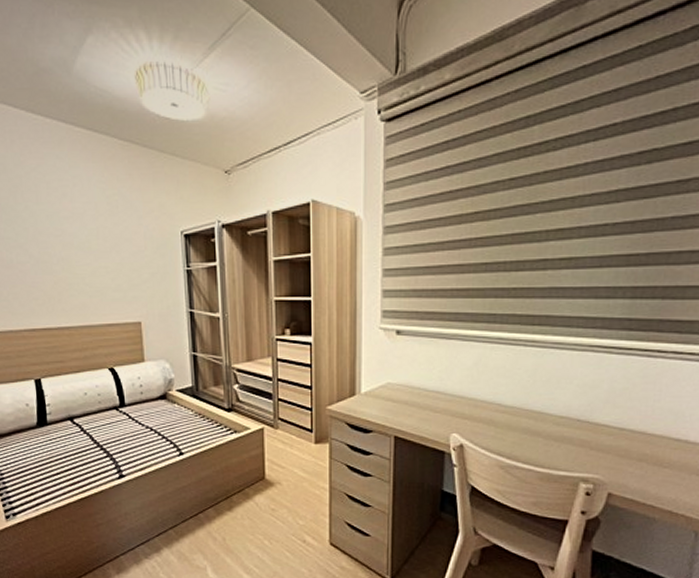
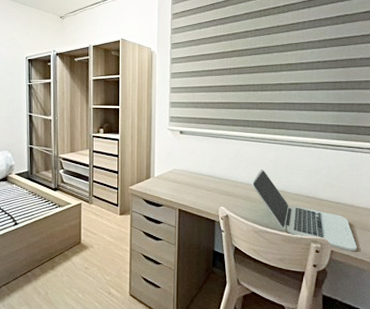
laptop: none [497,381,646,495] -> present [251,168,357,252]

